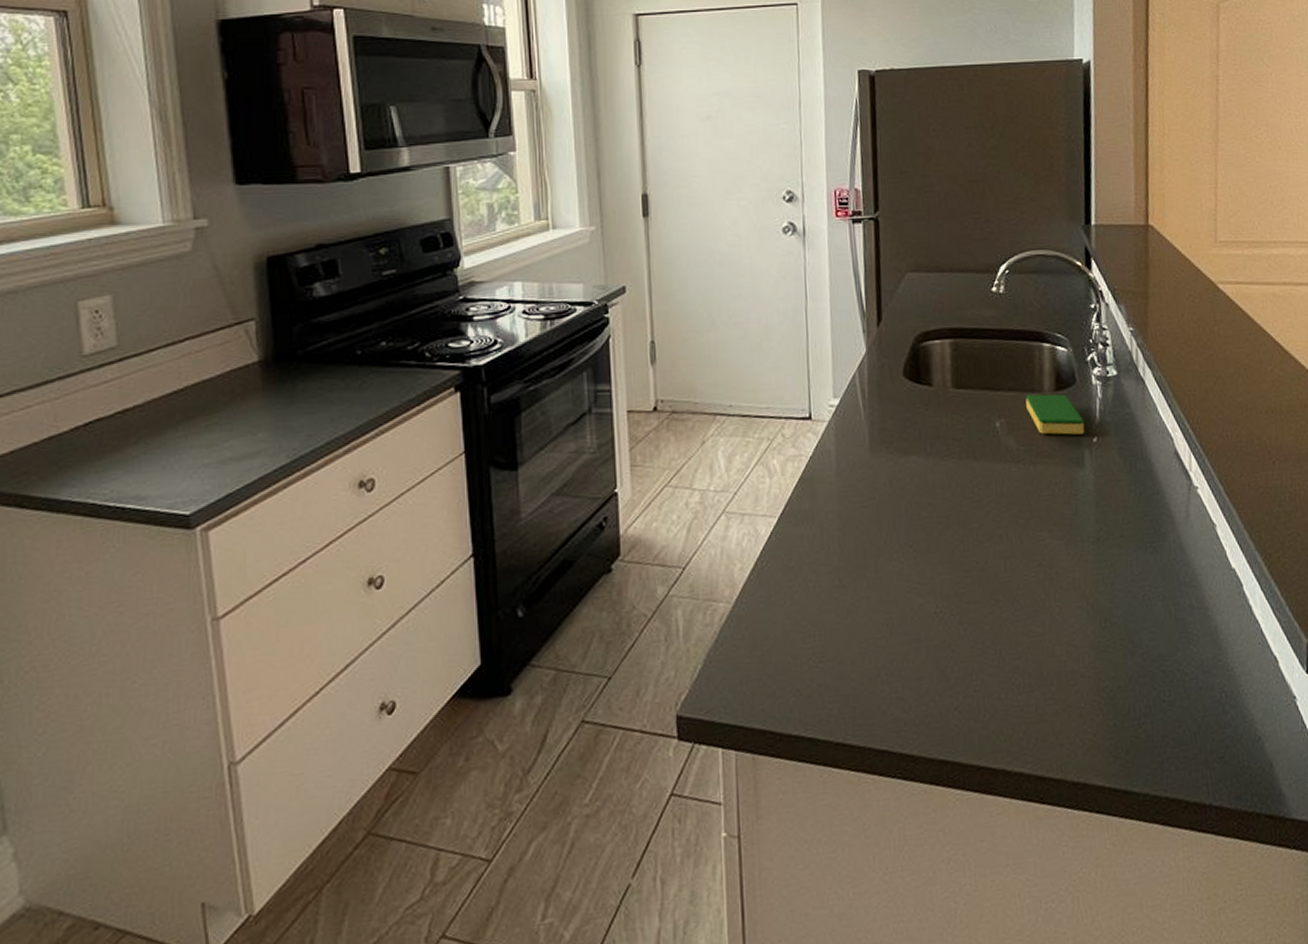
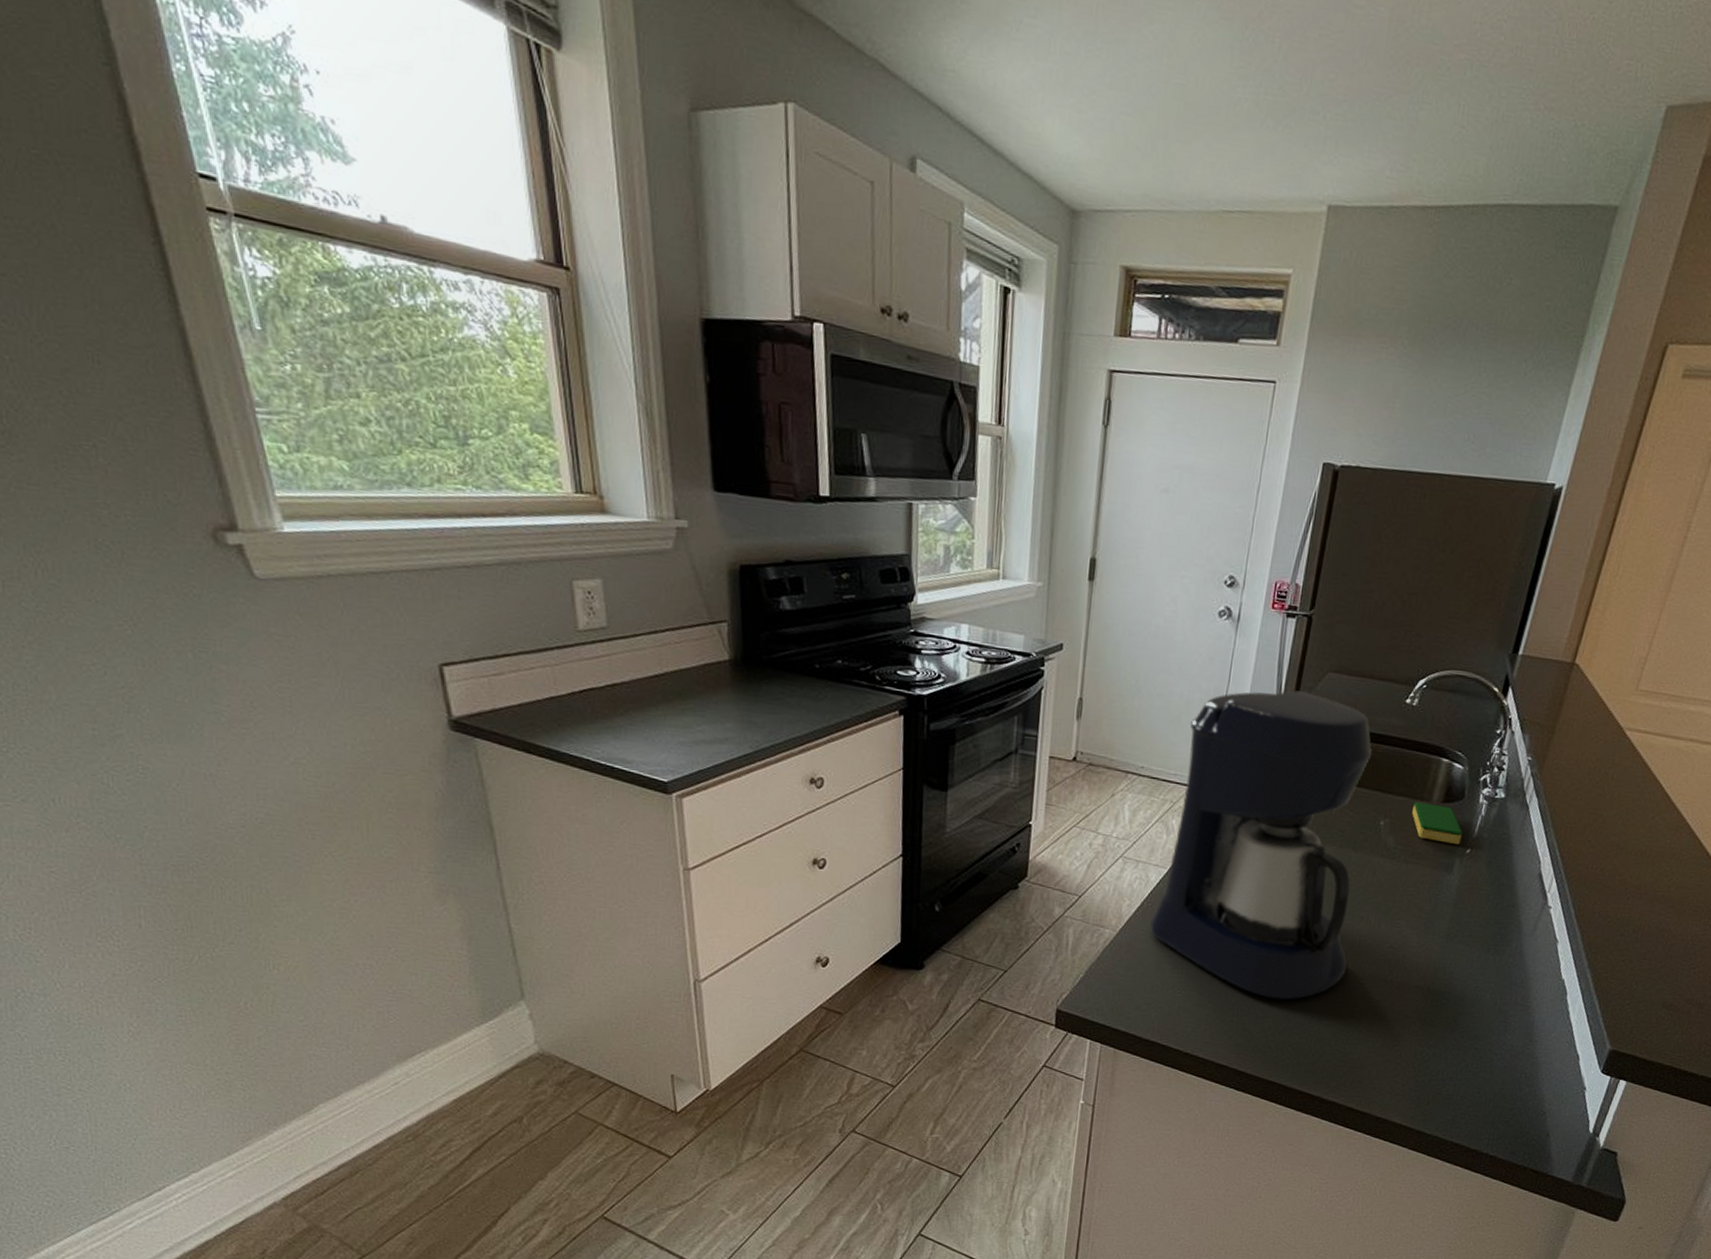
coffee maker: none [769,296,998,654] -> present [1150,690,1373,1000]

